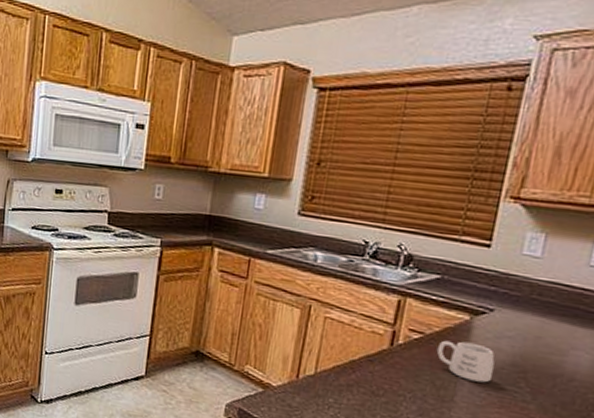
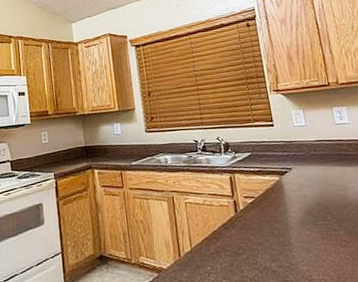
mug: present [436,340,495,383] -> none [266,195,309,225]

